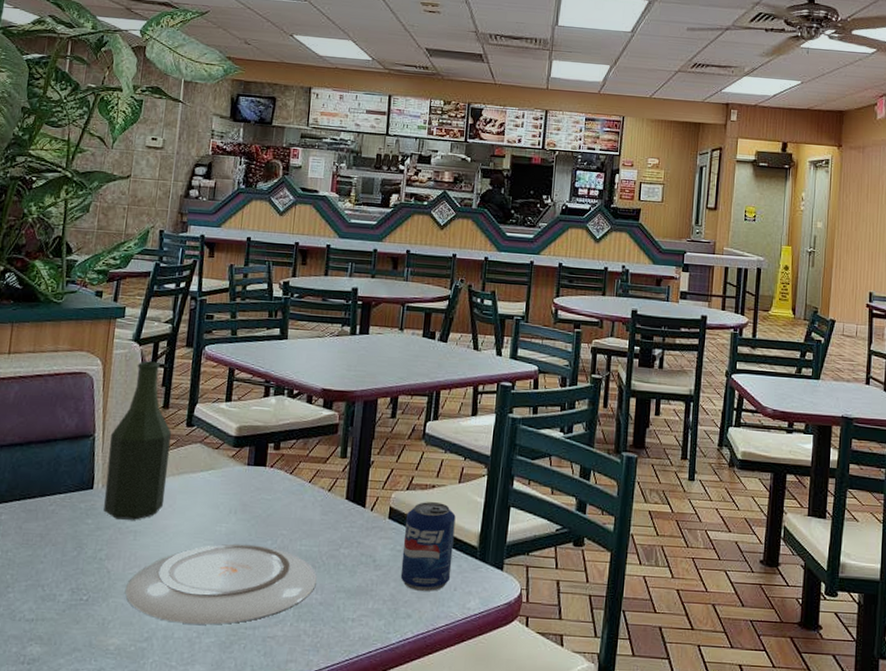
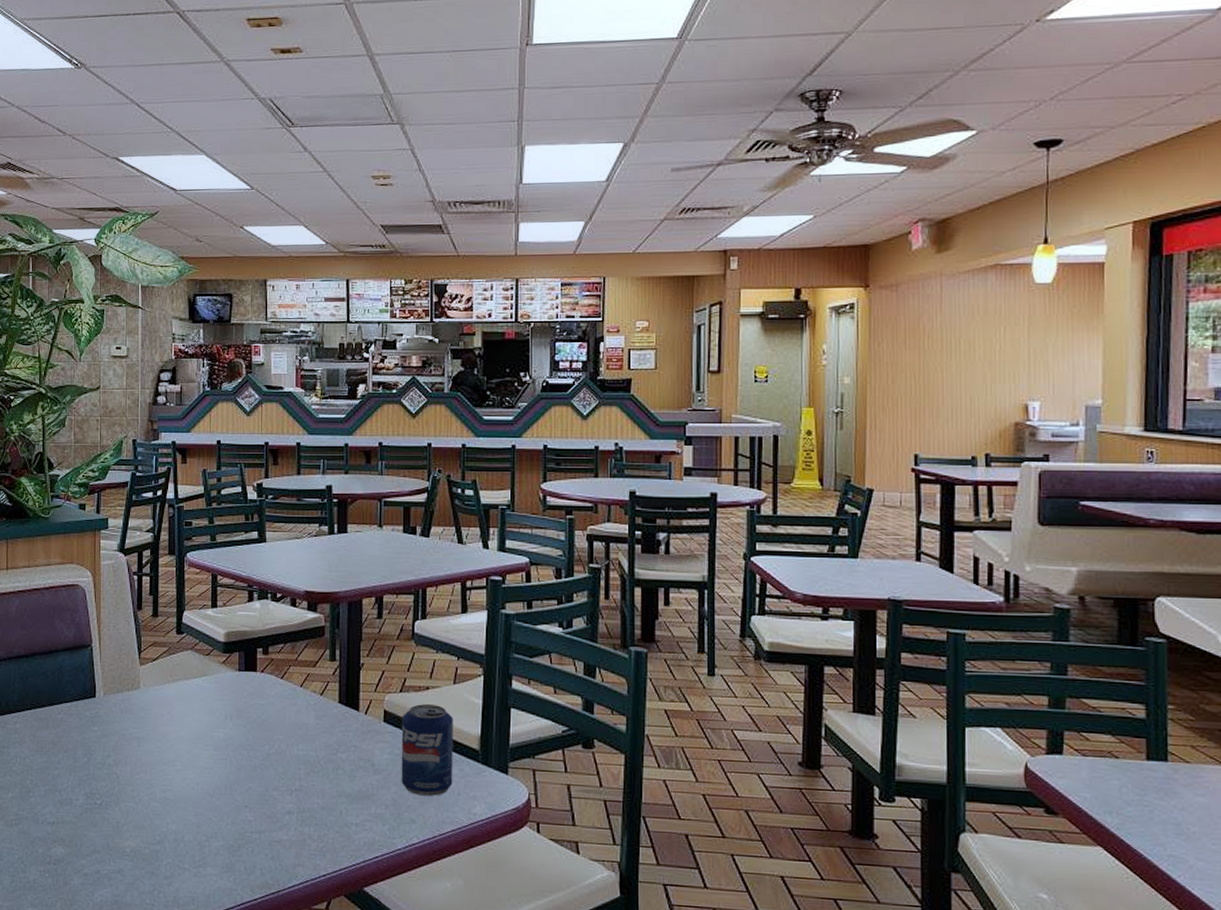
bottle: present [103,361,172,520] -> none [106,570,164,727]
plate: present [126,543,317,625] -> none [135,749,317,829]

